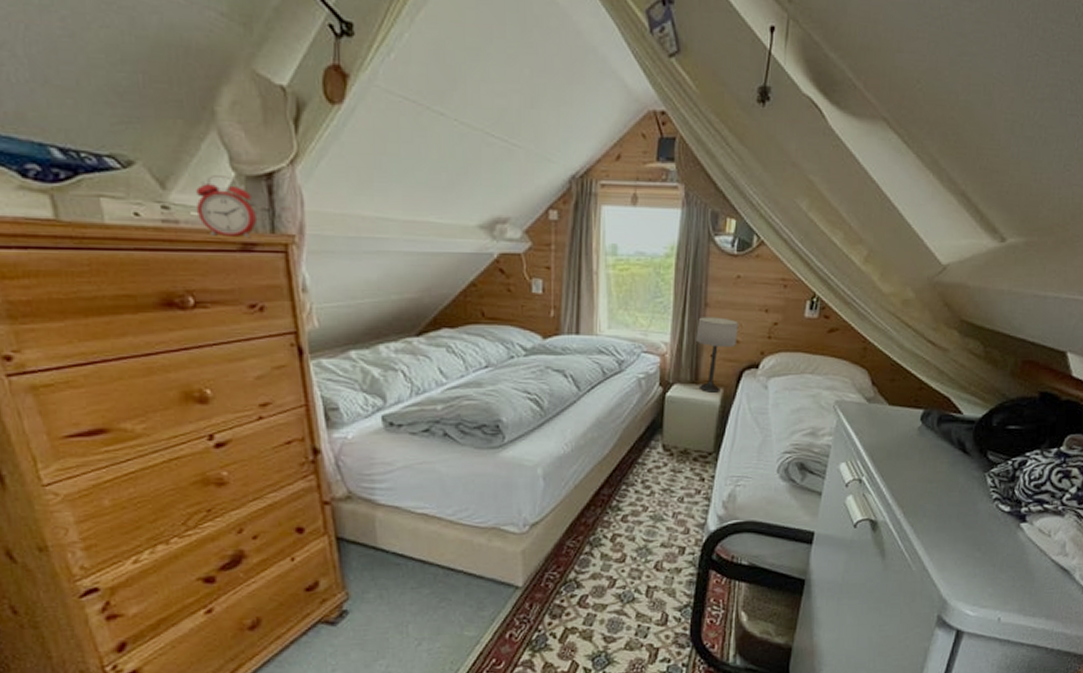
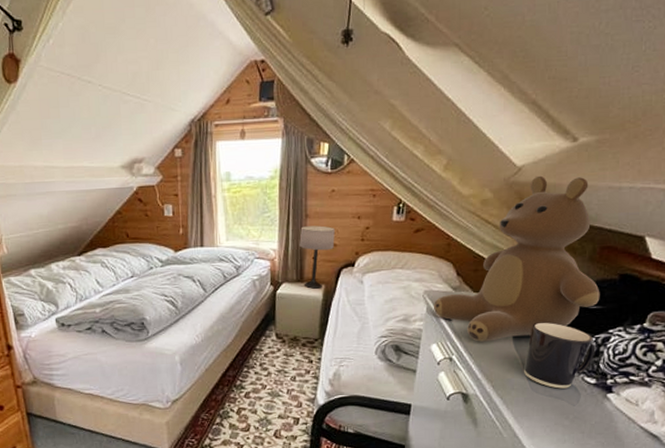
teddy bear: none [845,277,1020,462] -> present [434,175,600,342]
mug: none [936,441,1011,517] -> present [523,322,594,389]

